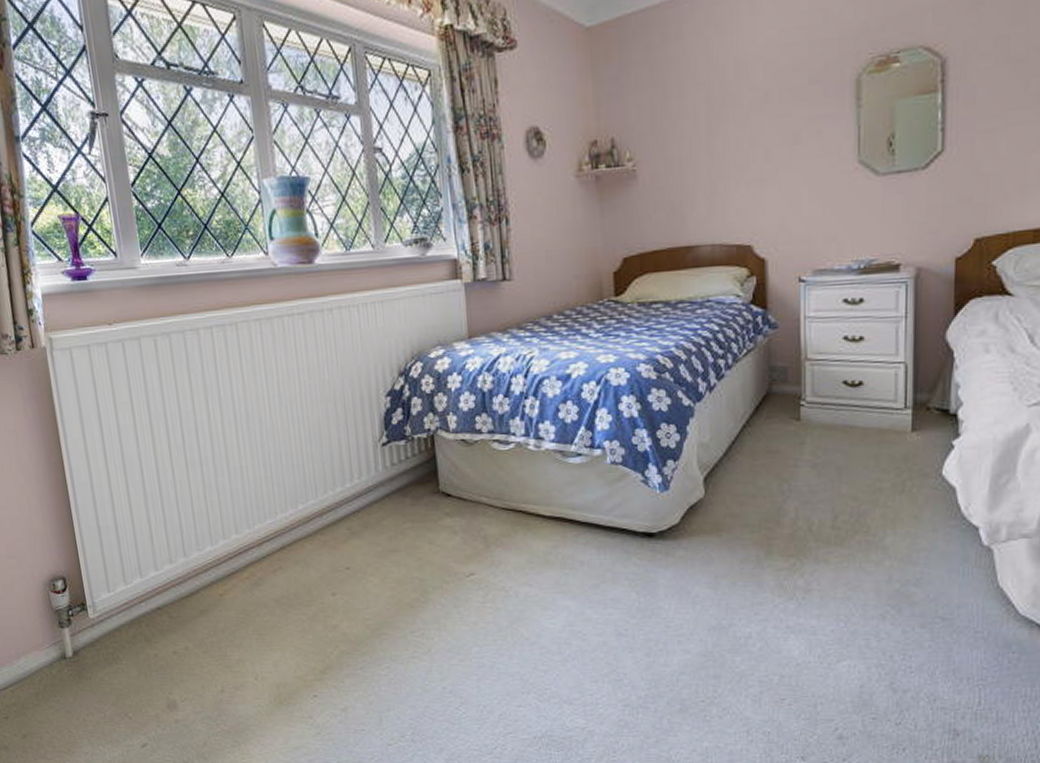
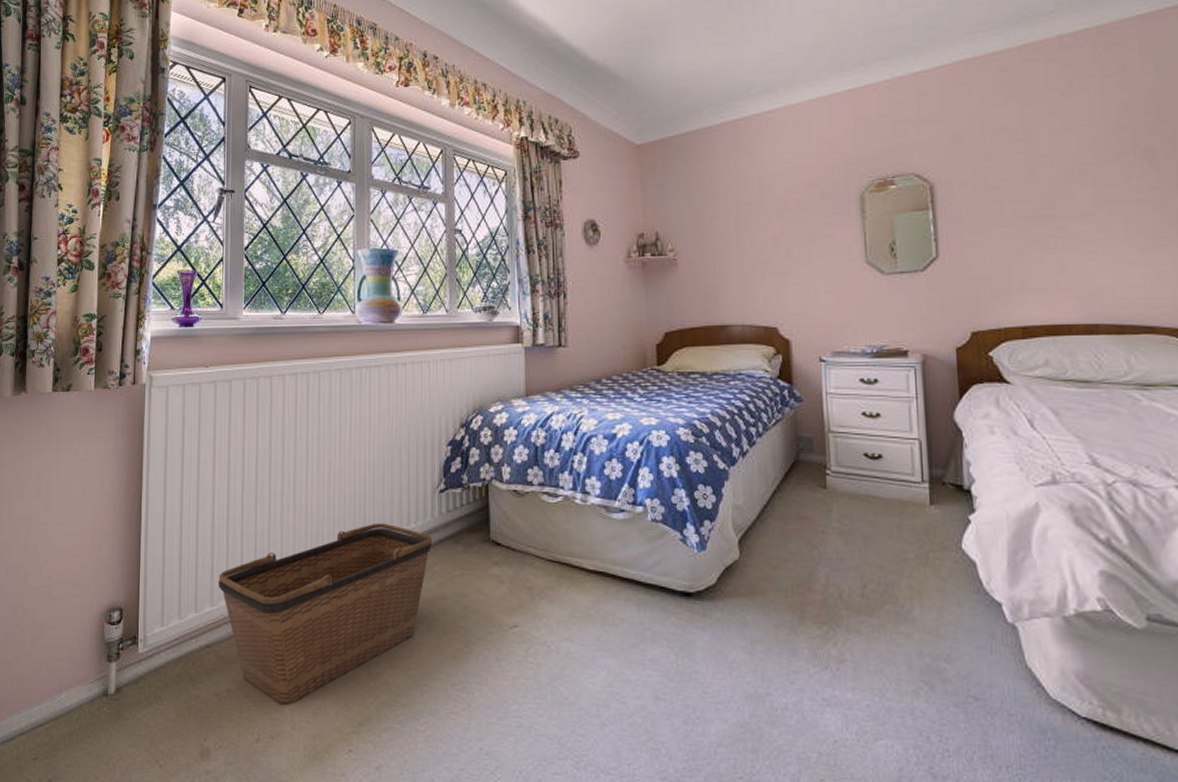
bicycle basket: none [159,480,379,657] -> present [218,522,432,703]

